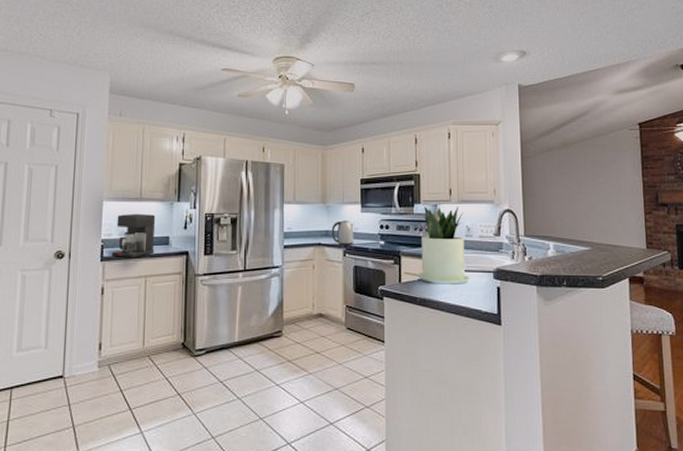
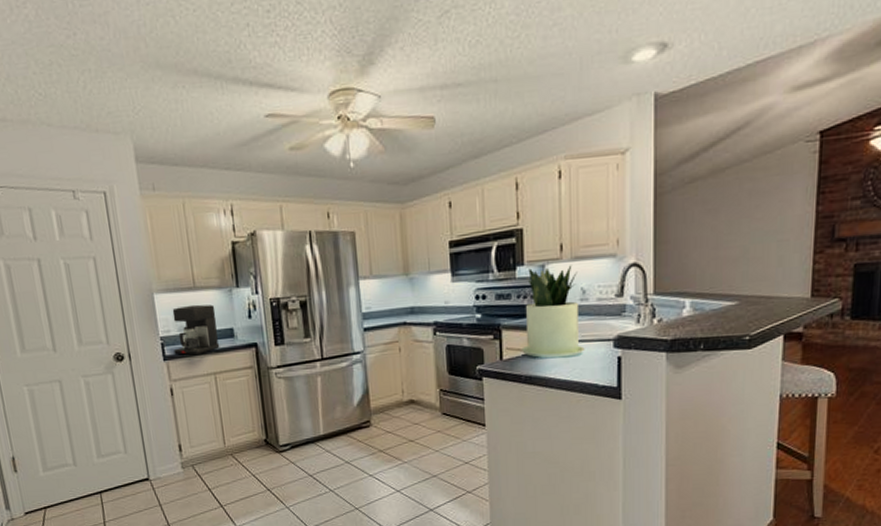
kettle: present [331,220,354,246] -> none [417,293,445,324]

